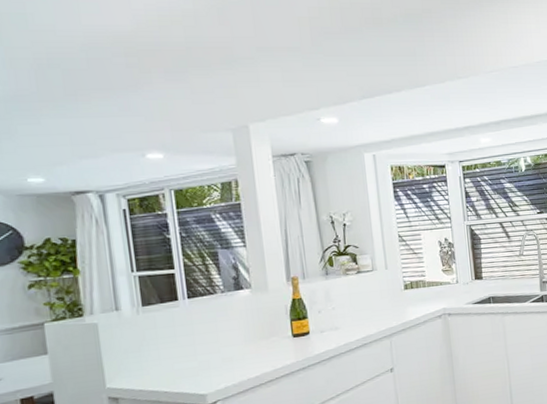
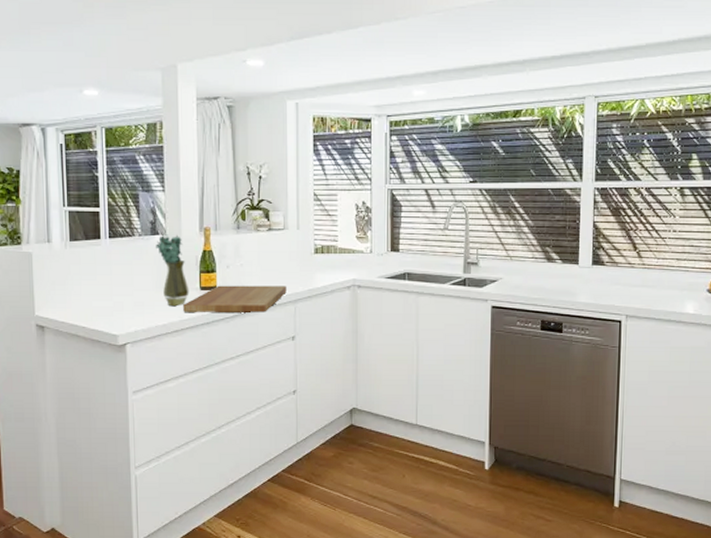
vase: none [241,286,282,357] -> present [156,232,189,306]
cutting board: none [276,322,381,361] -> present [183,285,287,312]

